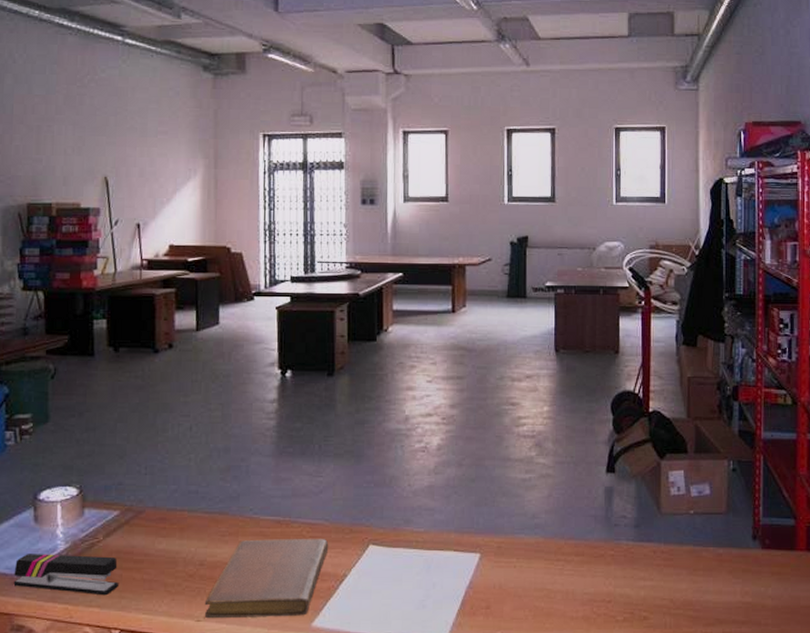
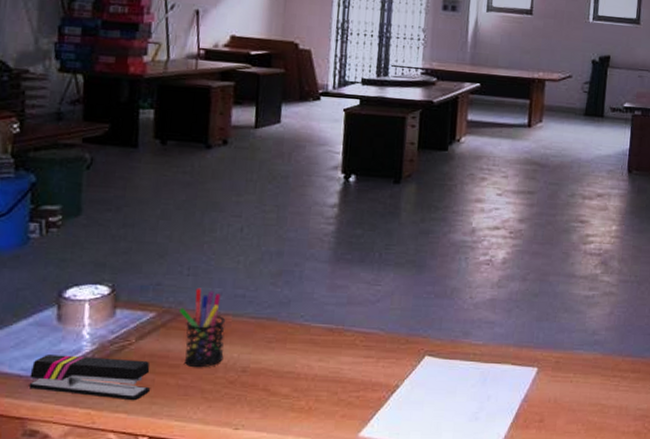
pen holder: none [139,486,182,563] -> present [178,288,226,368]
notebook: present [204,539,329,619] -> none [243,347,383,427]

